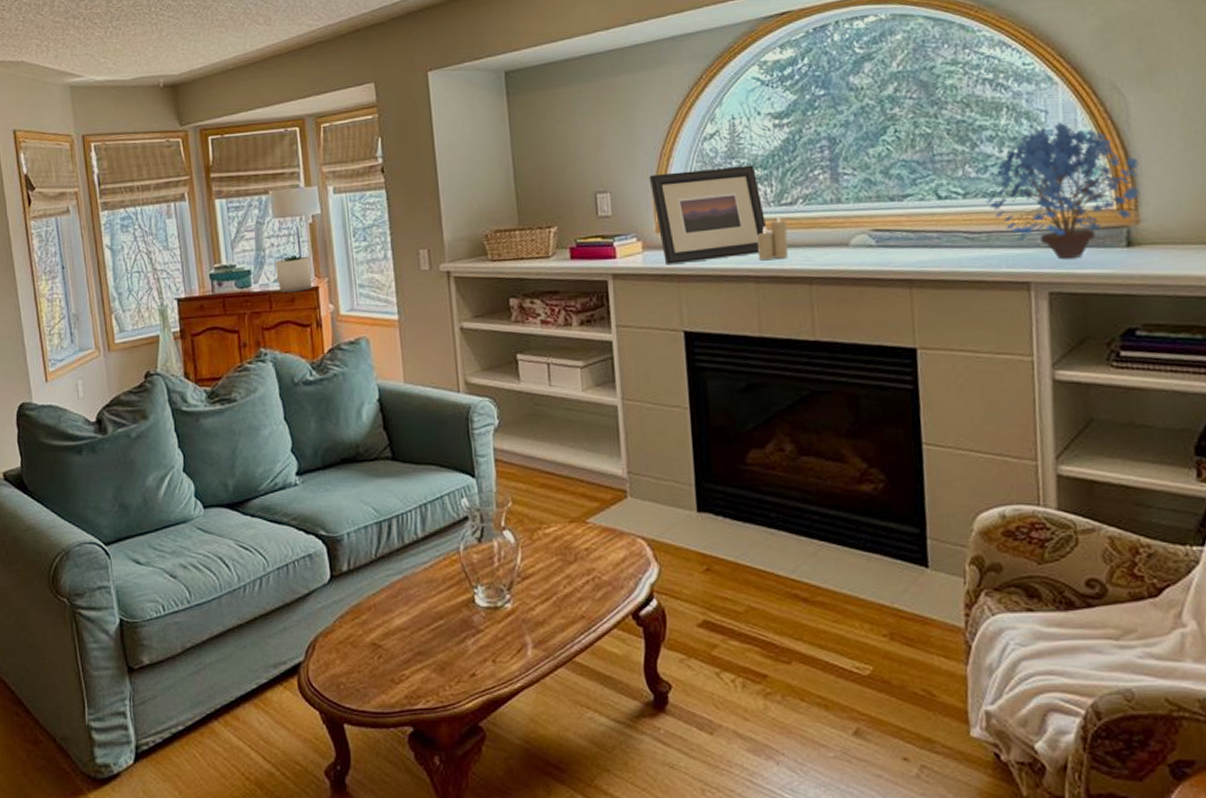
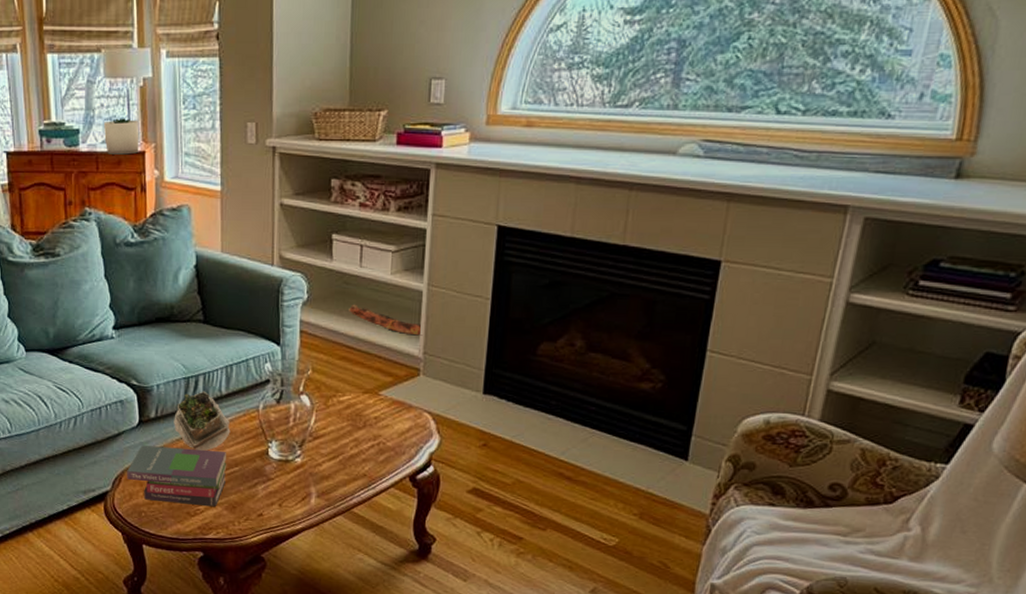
books: none [321,602,431,671] -> present [127,445,227,507]
succulent plant: none [368,535,431,604] -> present [174,391,231,451]
log: none [543,425,624,454] -> present [349,304,423,336]
picture frame: present [648,165,768,266] -> none [487,62,598,159]
candle: present [756,215,789,261] -> none [583,117,618,162]
potted flower: present [986,121,1140,258] -> none [825,42,993,185]

